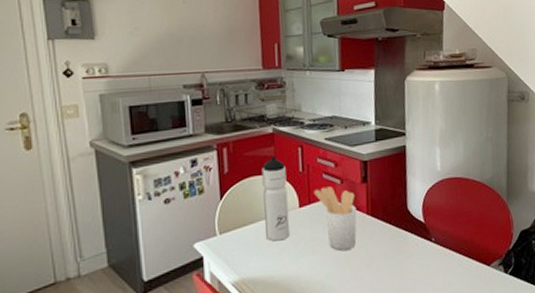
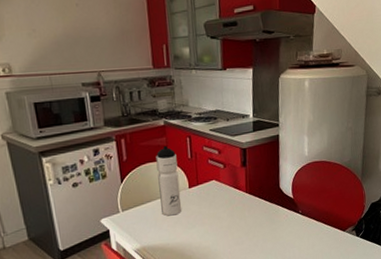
utensil holder: present [314,186,357,251] -> none [201,170,238,222]

